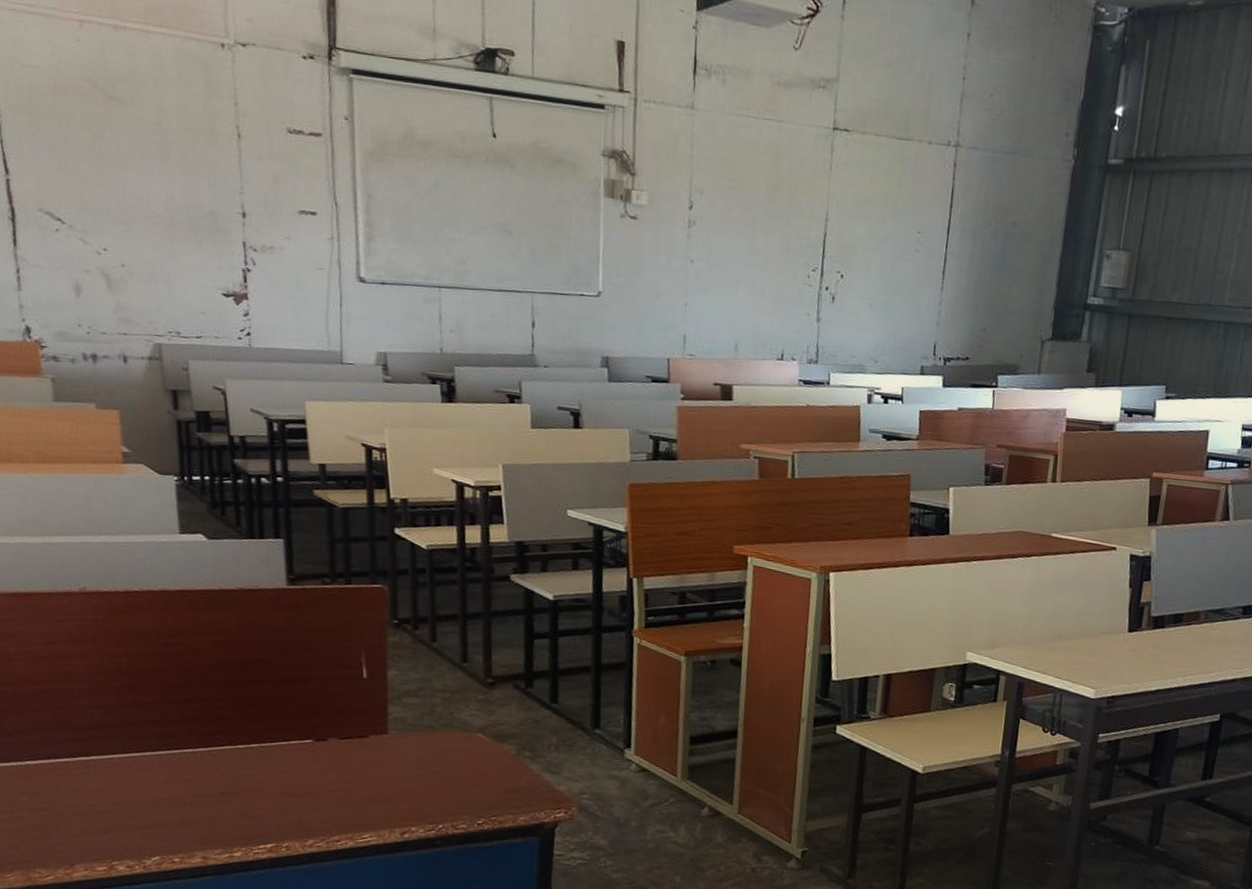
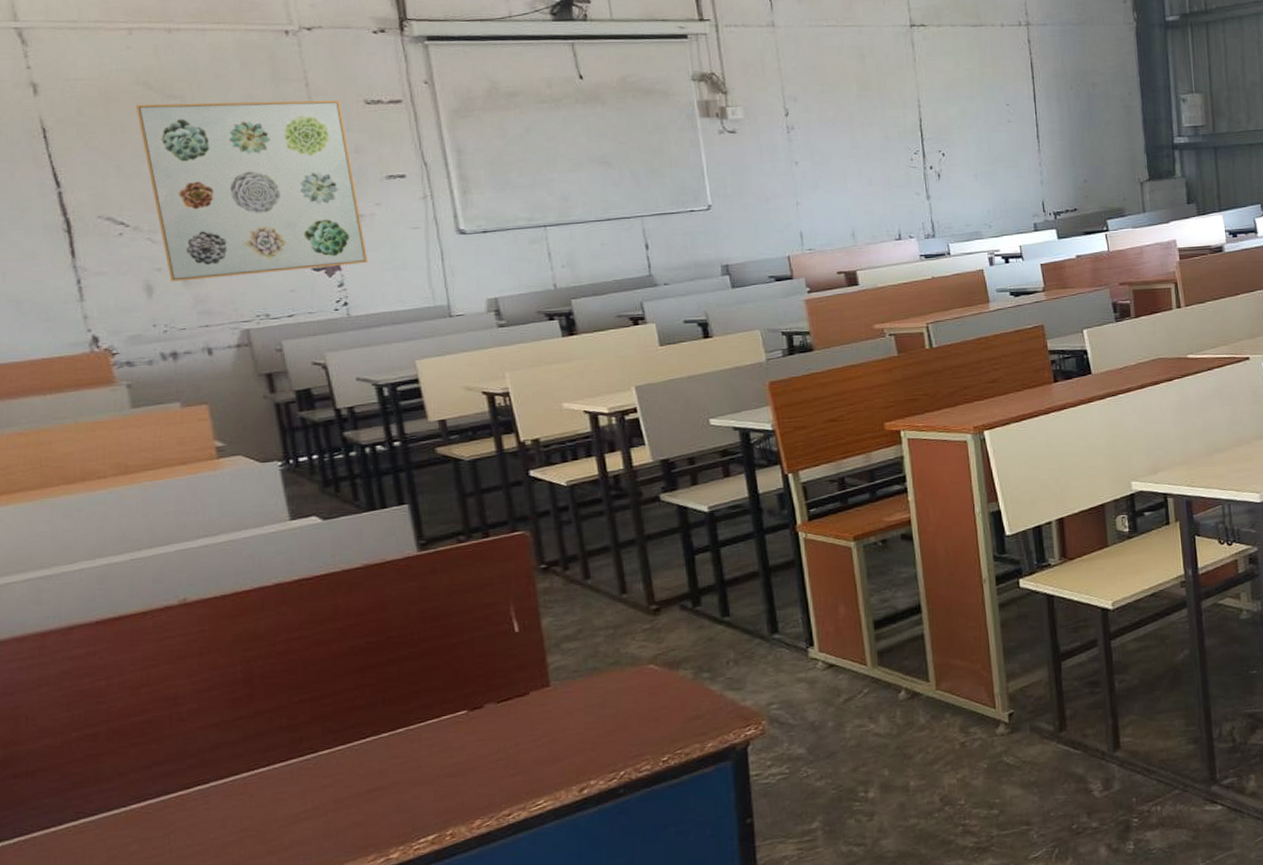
wall art: none [80,100,274,297] -> present [135,100,368,282]

